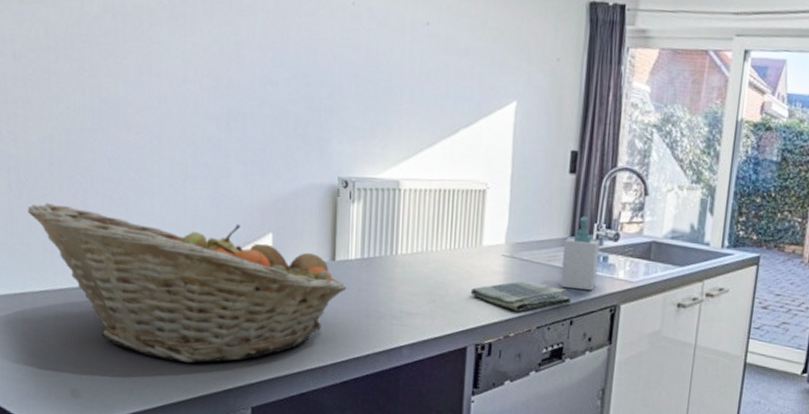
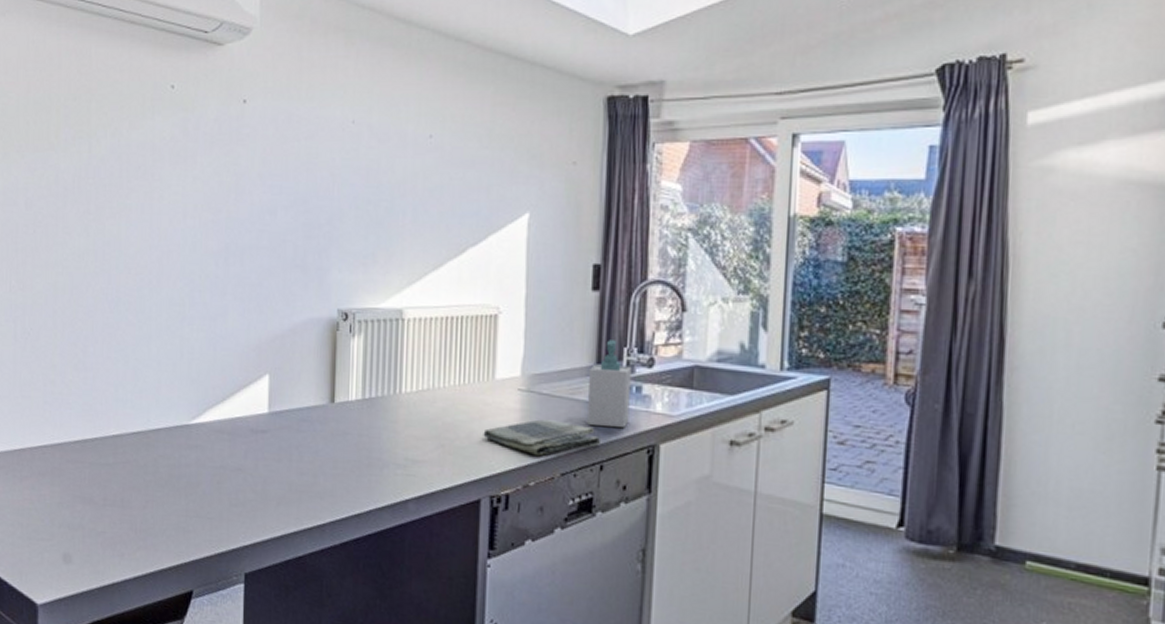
fruit basket: present [27,203,347,364] -> none [30,352,347,524]

